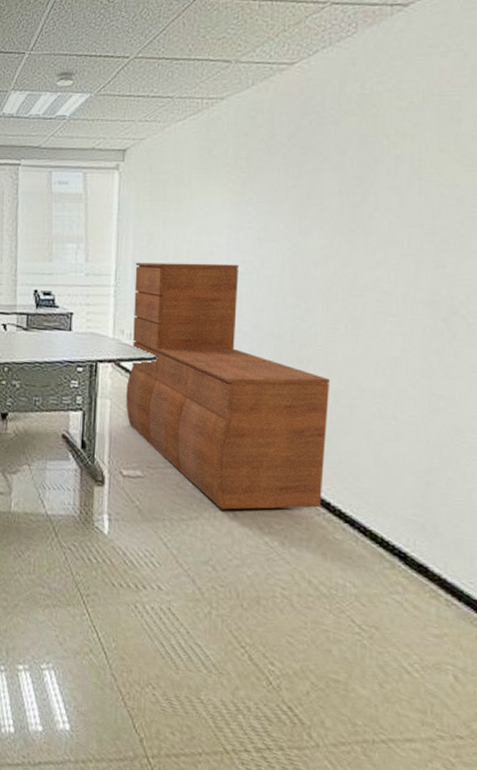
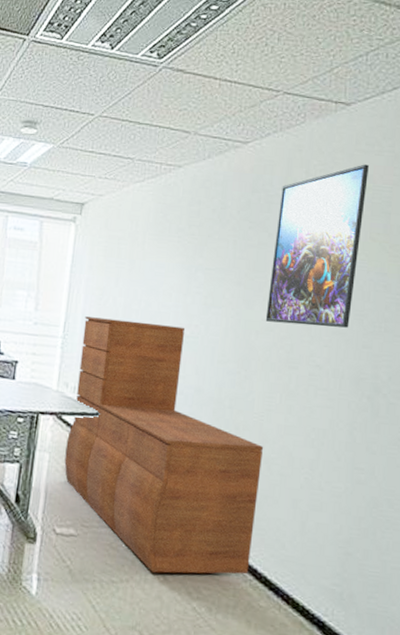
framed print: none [324,68,433,250] -> present [265,164,369,328]

